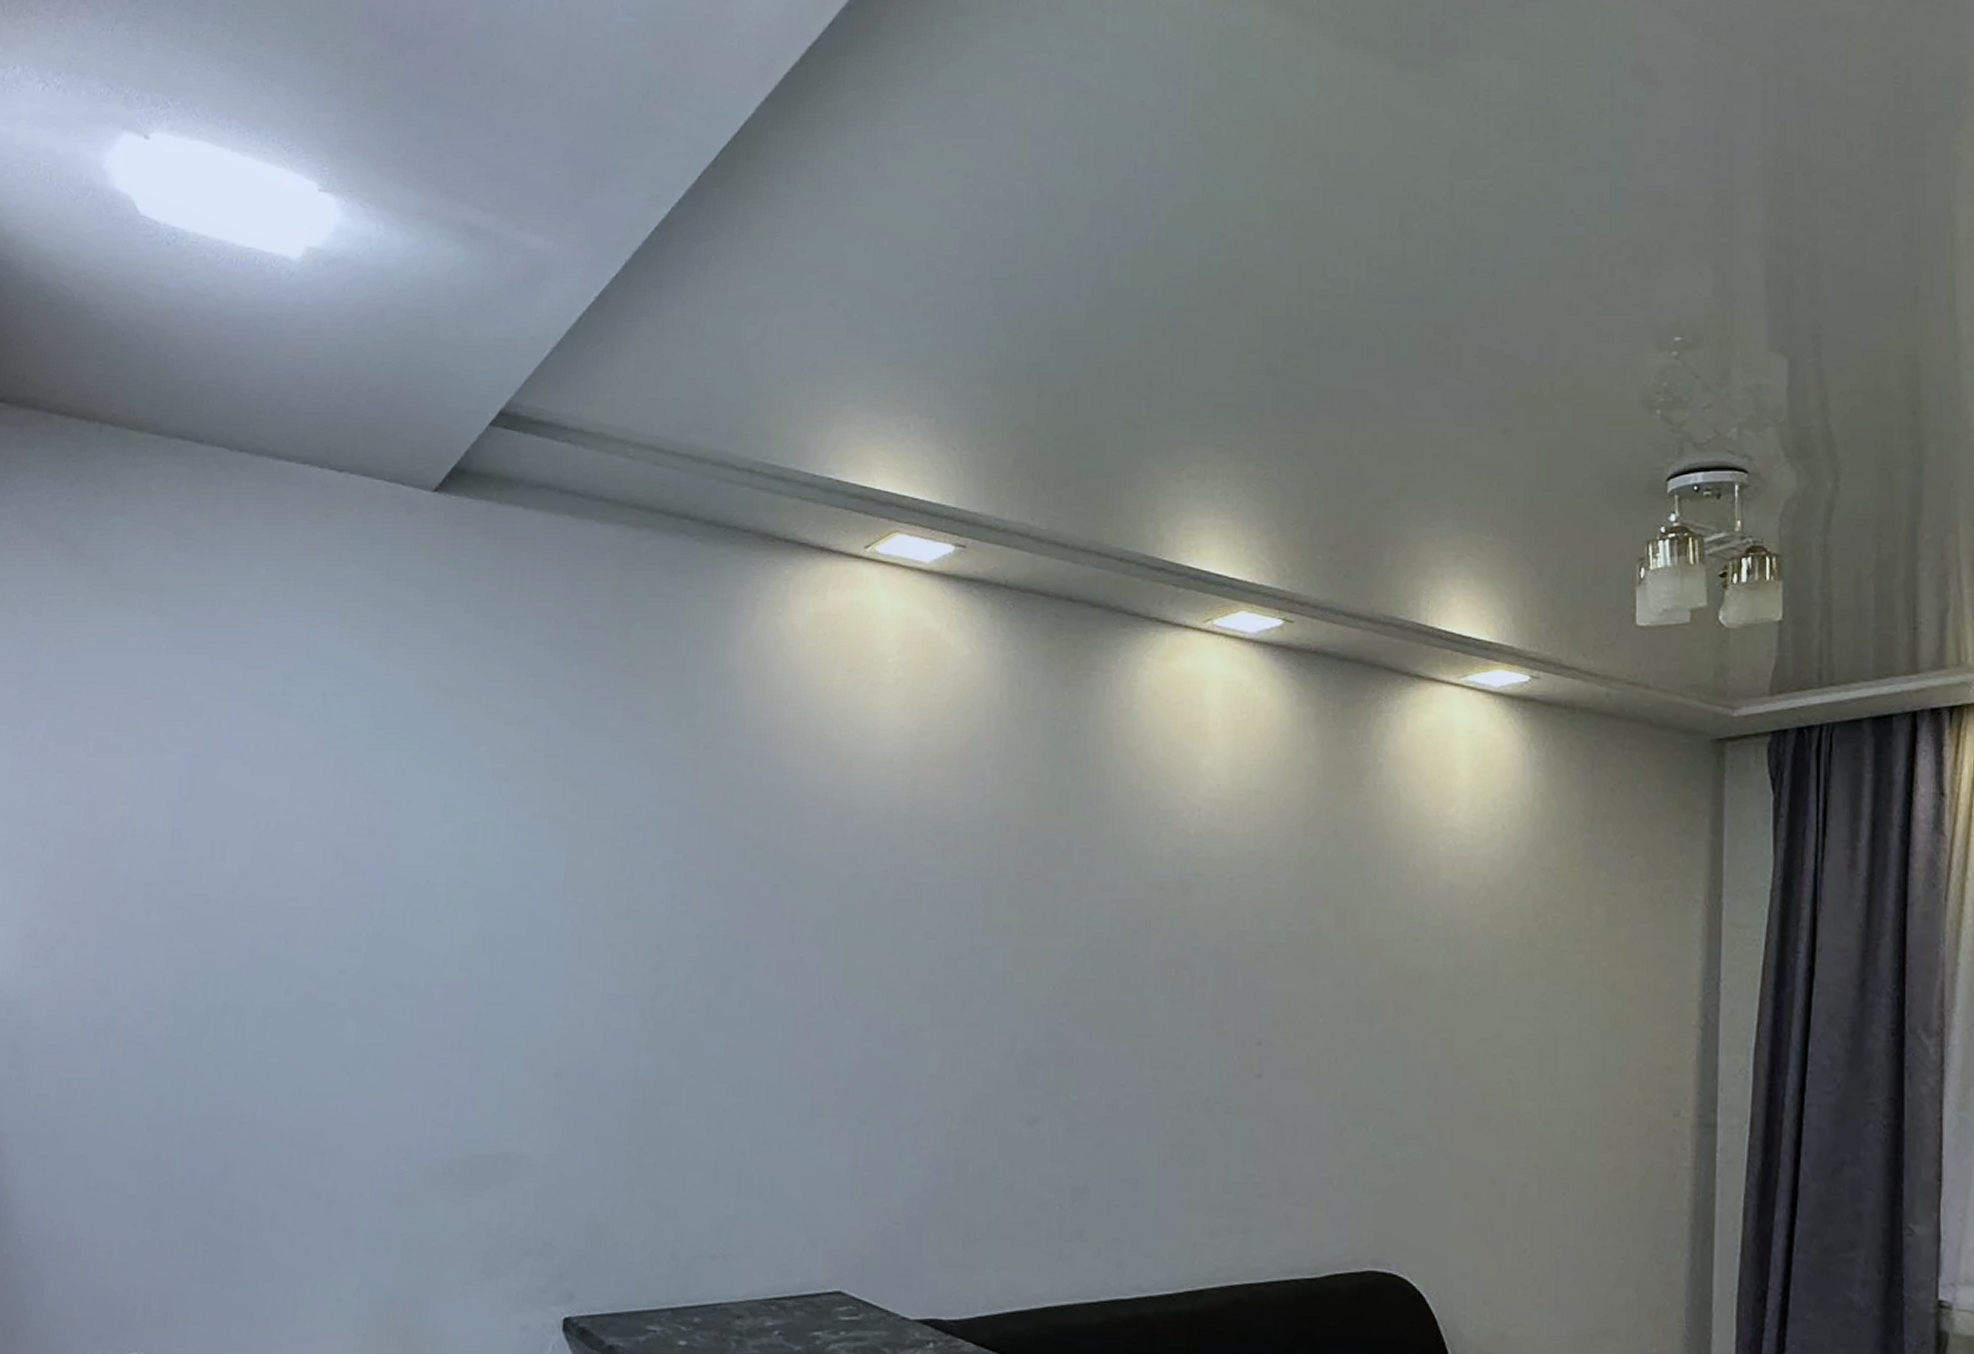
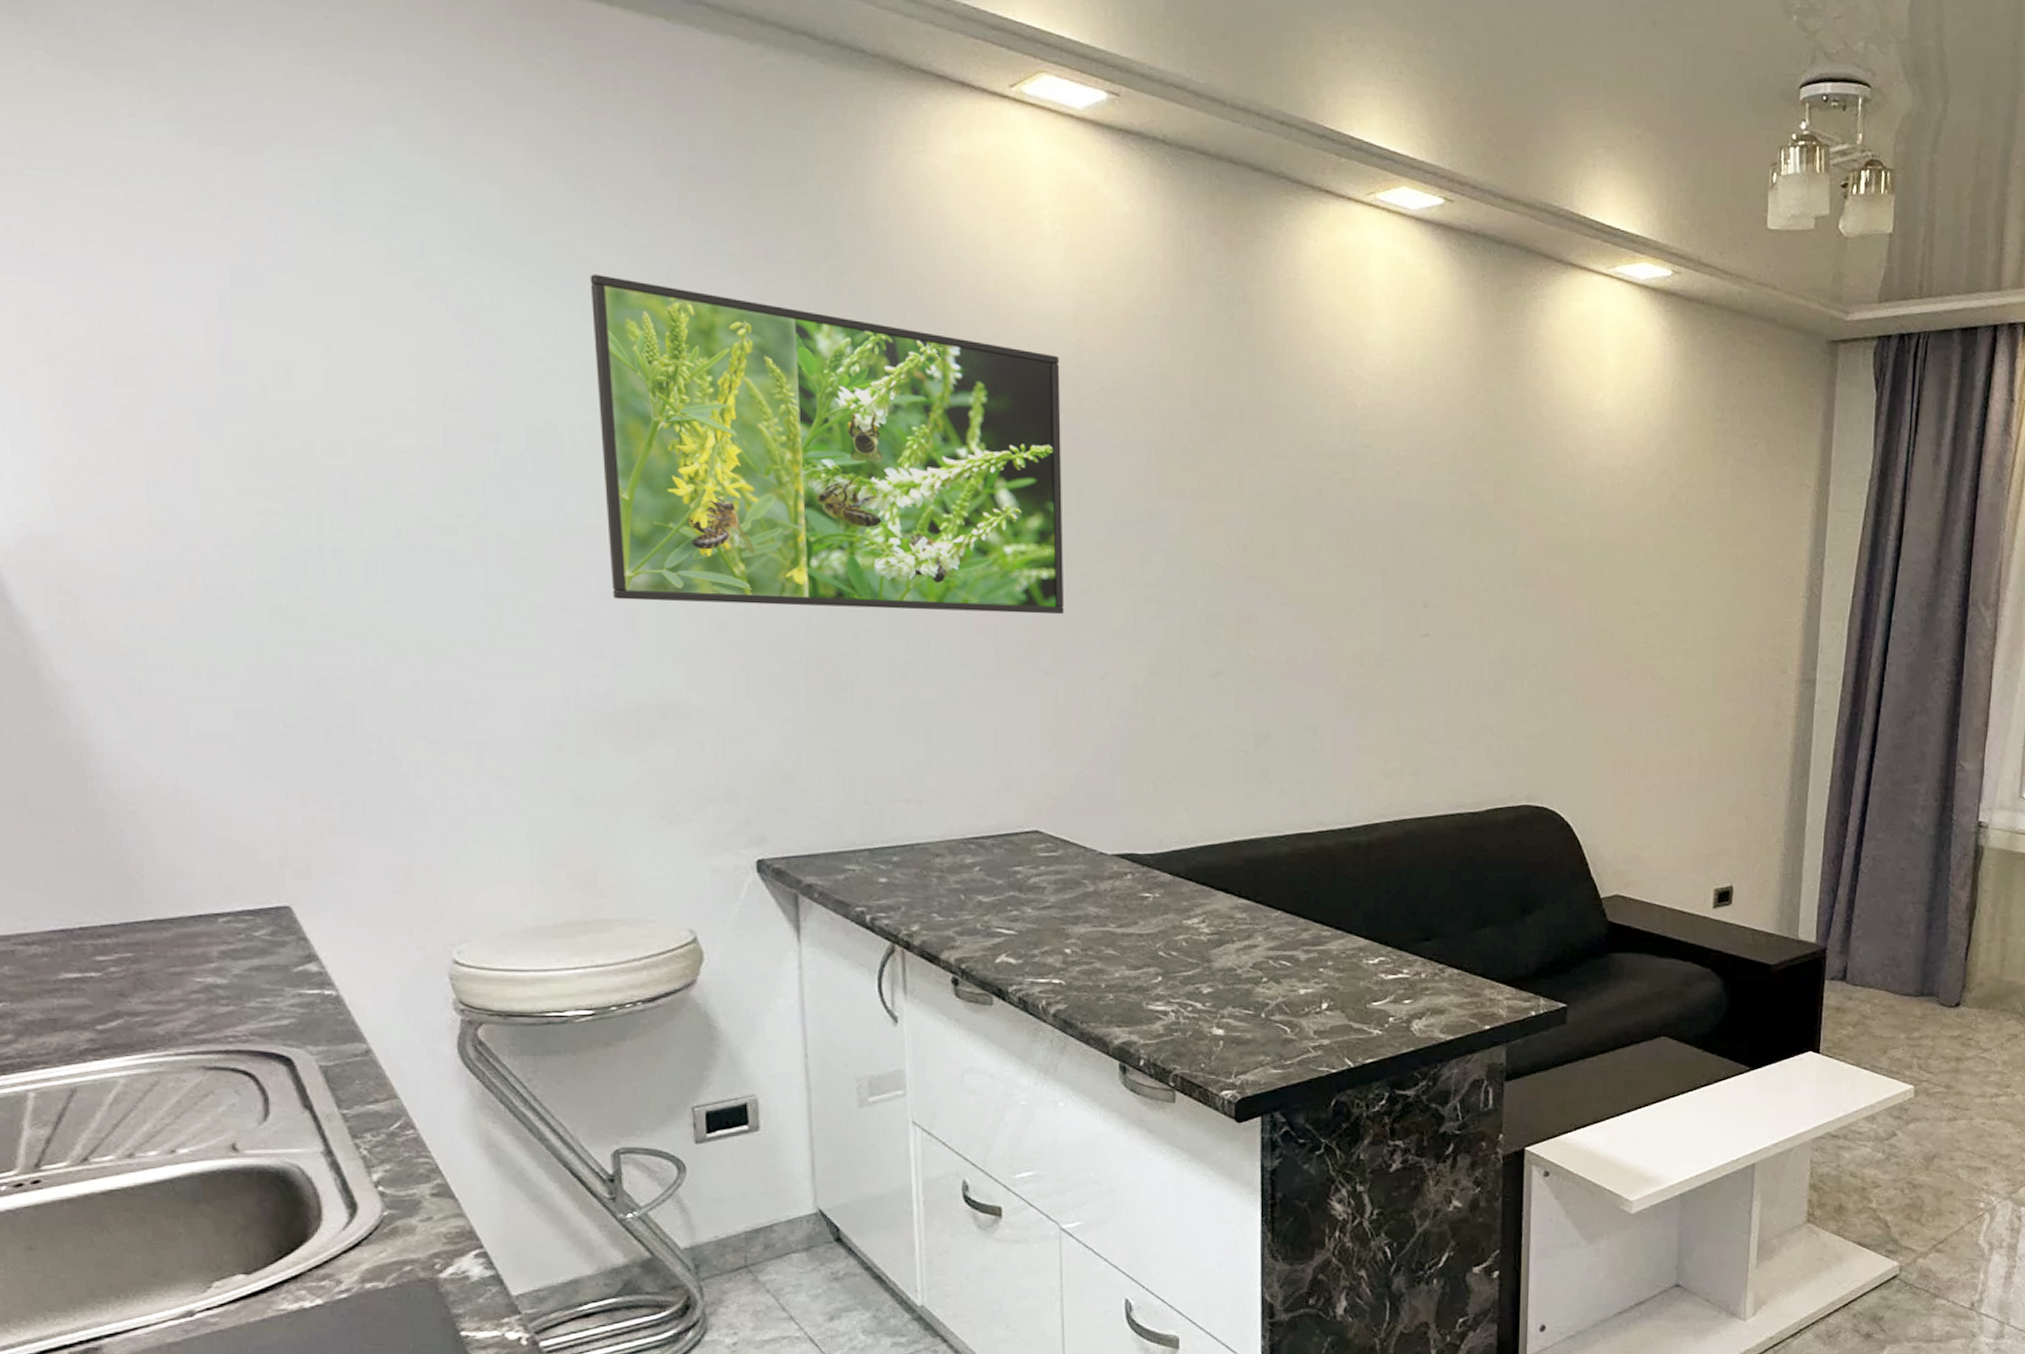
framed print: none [463,744,894,1059] -> present [590,274,1065,615]

